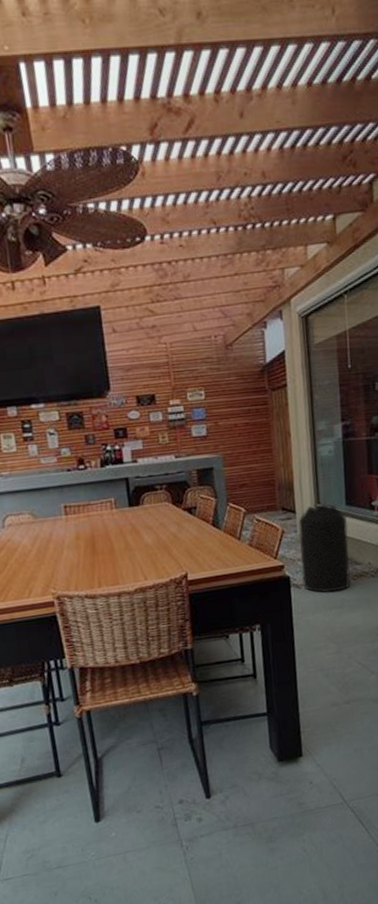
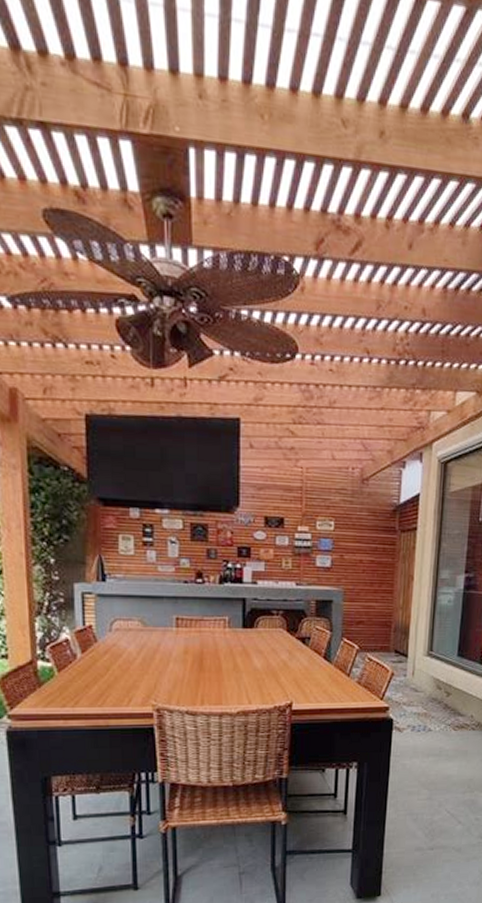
trash can: present [298,503,351,593] -> none [405,651,457,740]

